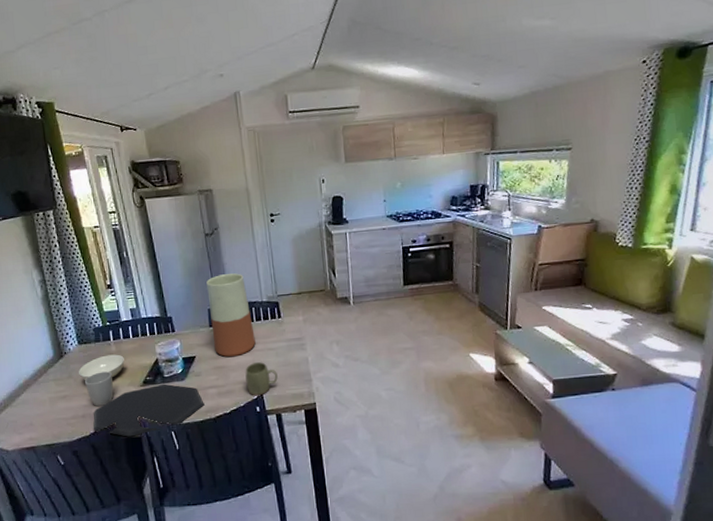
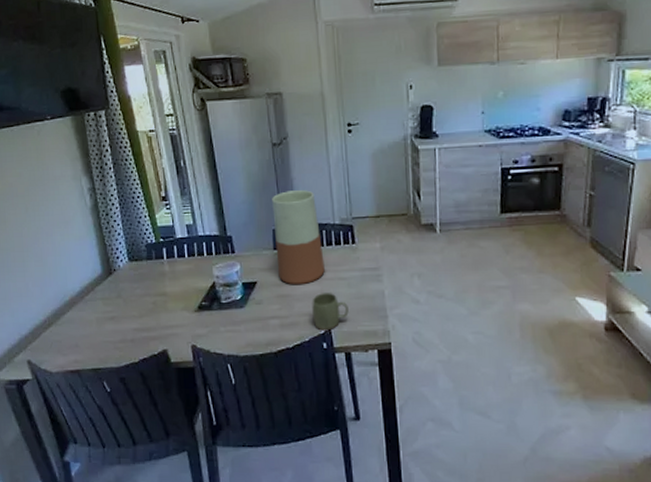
bowl: present [79,354,125,381] -> none [128,274,178,302]
cup: present [84,371,114,406] -> none [134,293,165,330]
placemat: present [93,384,205,437] -> none [142,310,265,367]

